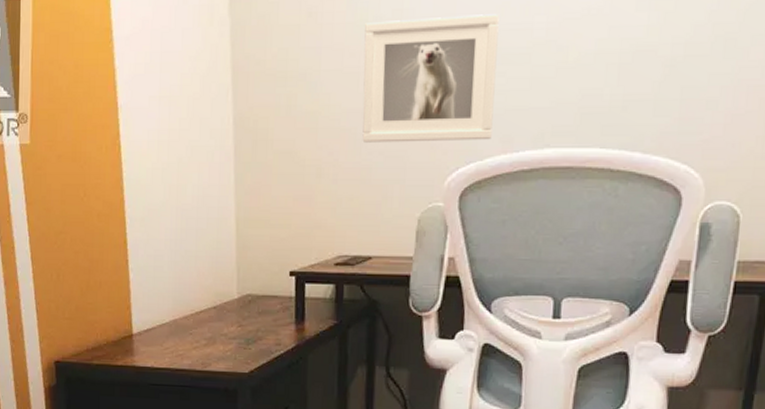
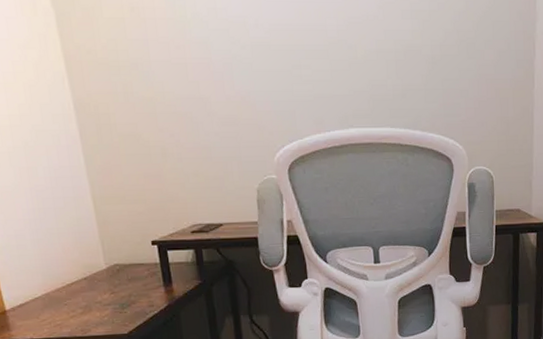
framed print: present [362,14,499,143] -> none [185,16,307,125]

